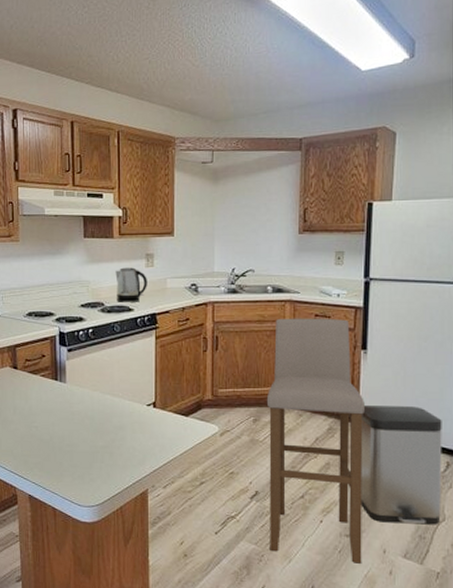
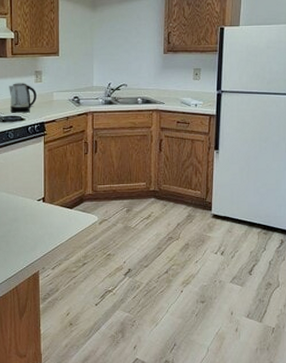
bar stool: present [266,318,364,564] -> none [137,124,217,324]
pedal bin: present [360,405,442,525] -> none [213,196,278,290]

